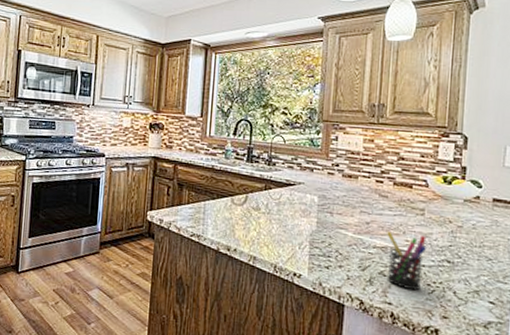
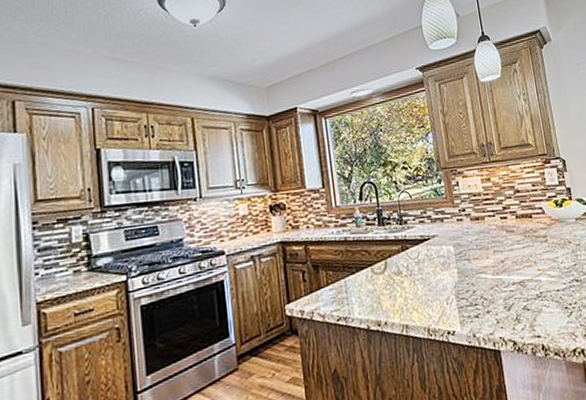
pen holder: present [387,231,427,291] -> none [521,261,560,318]

